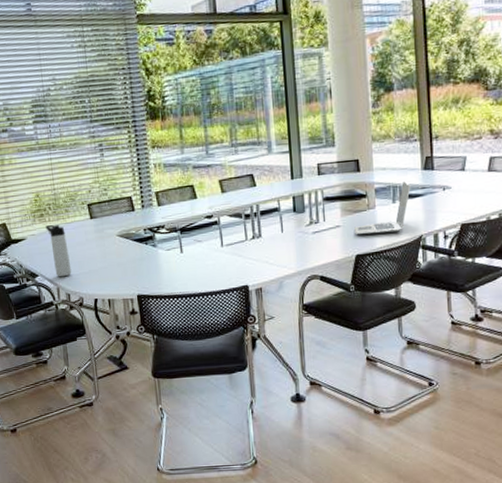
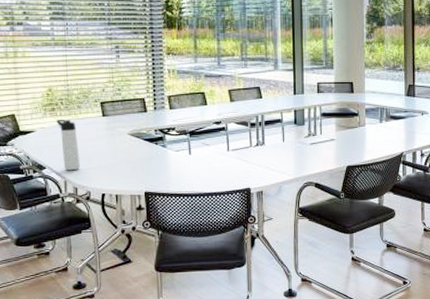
laptop: present [354,180,411,235] -> none [347,103,395,149]

